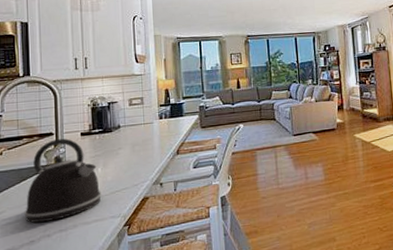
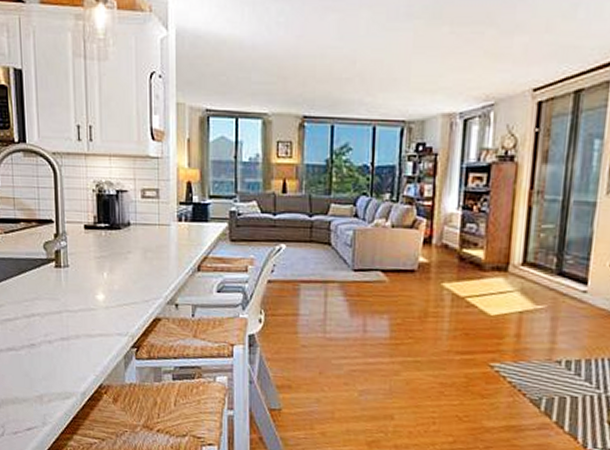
kettle: present [24,138,101,223] -> none [23,229,107,326]

